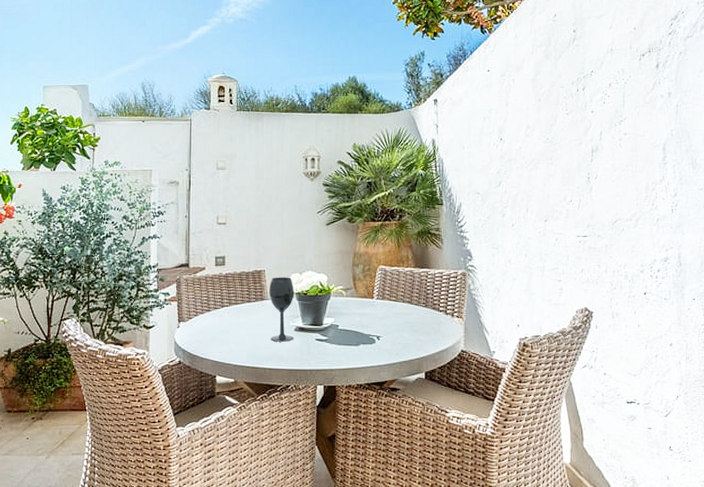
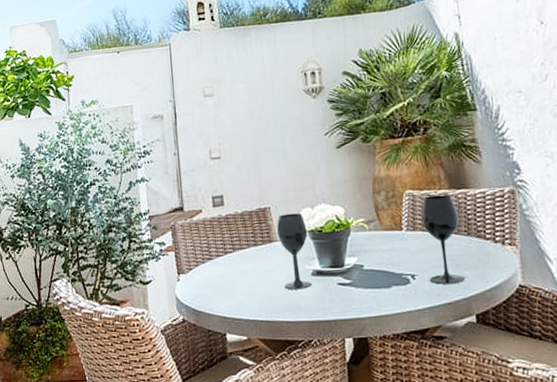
wineglass: none [390,272,420,346] -> present [421,194,465,285]

